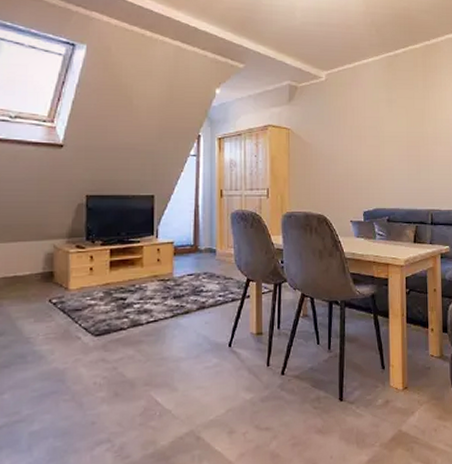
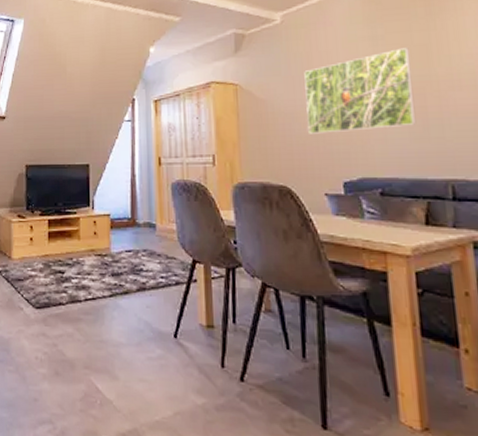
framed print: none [340,111,413,173] -> present [304,48,417,134]

